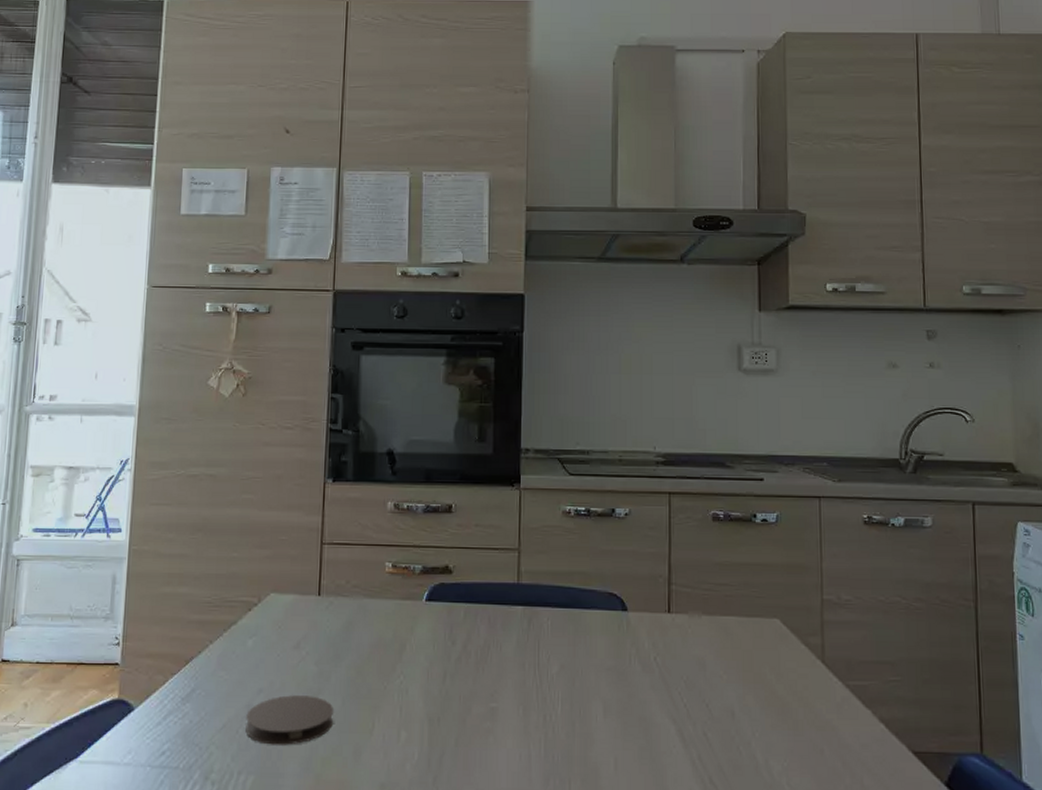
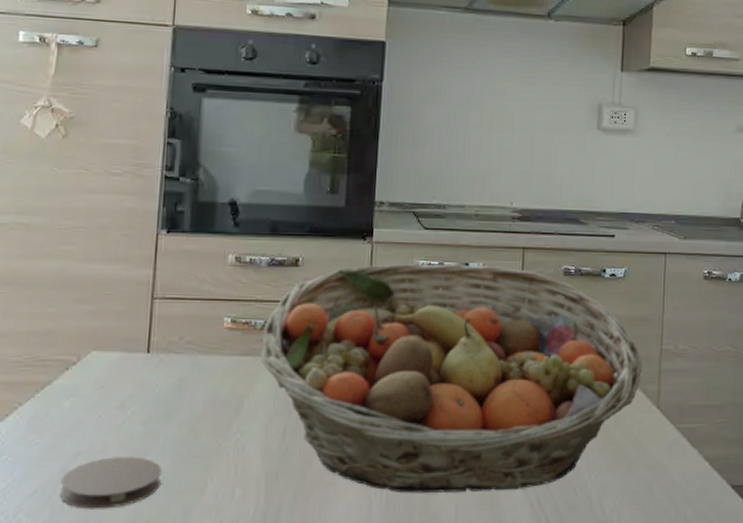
fruit basket: none [420,509,803,746] -> present [260,263,642,493]

